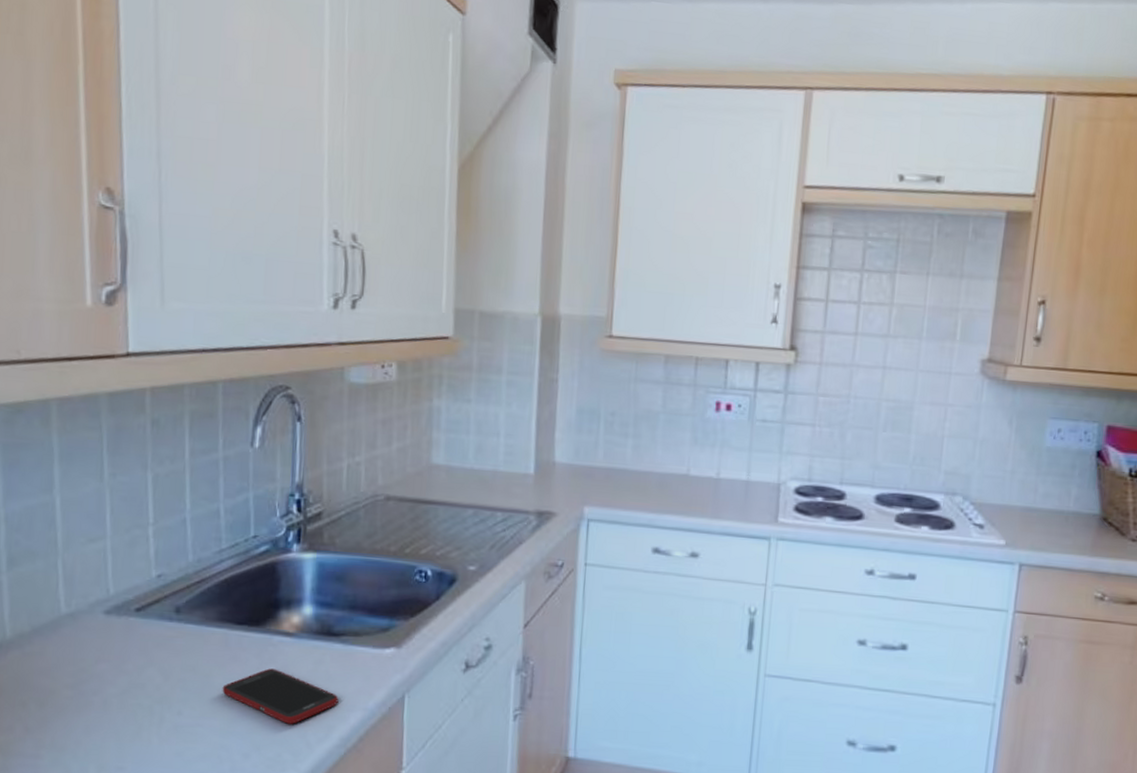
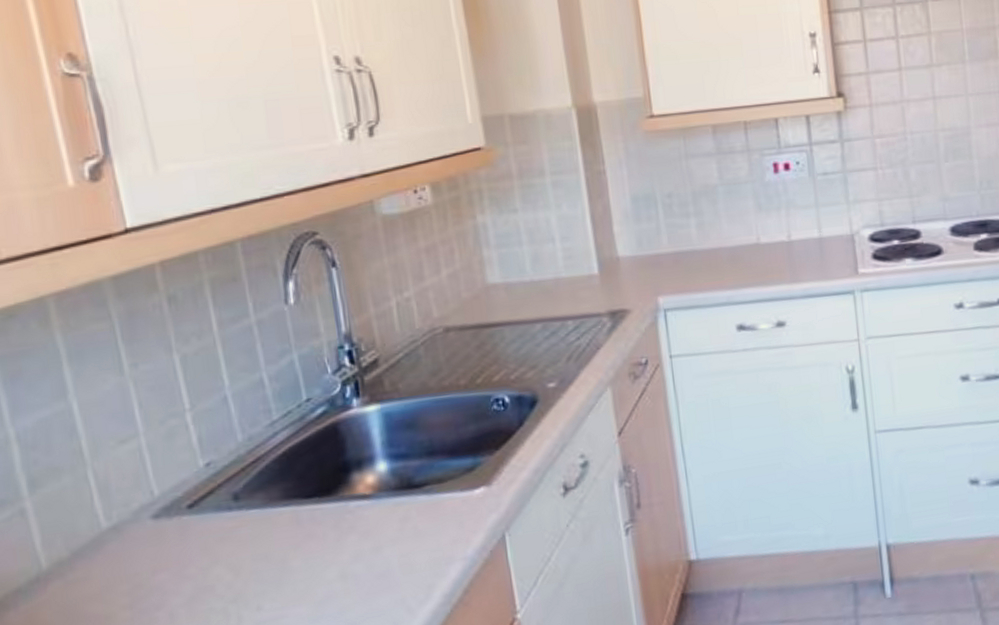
cell phone: present [222,668,339,724] -> none [302,537,434,593]

